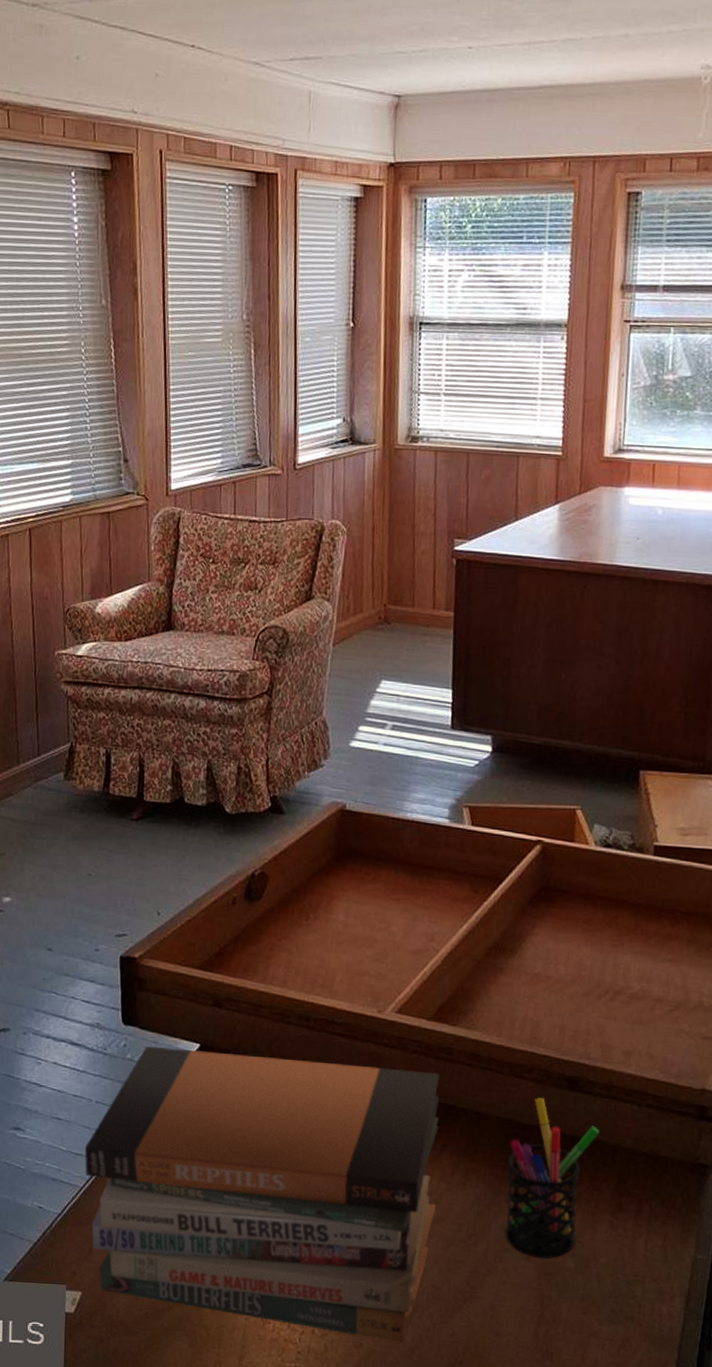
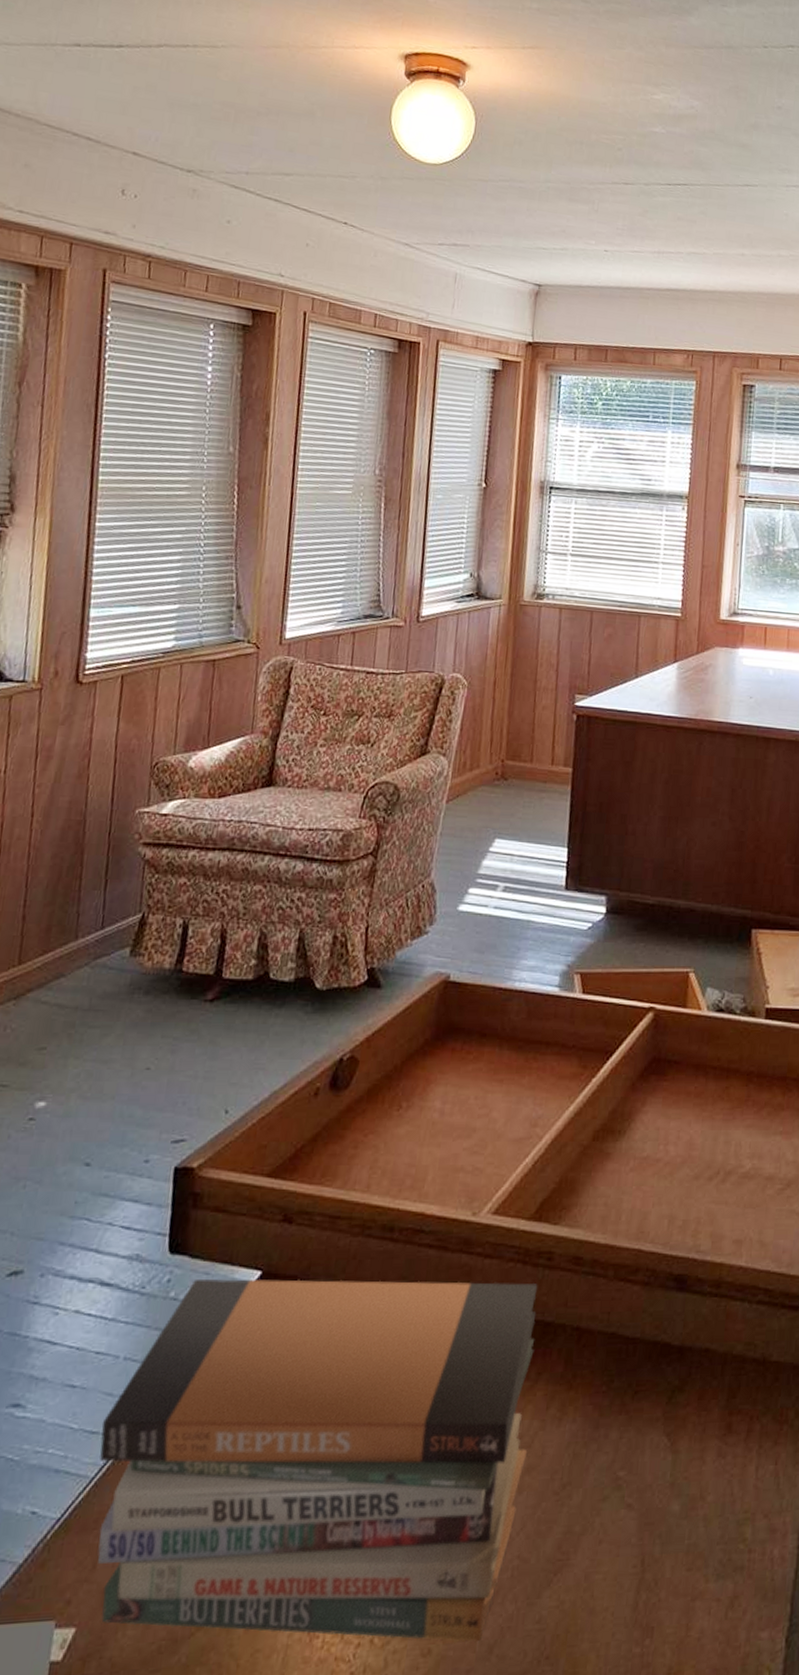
pen holder: present [504,1098,599,1259] -> none [602,1304,708,1504]

